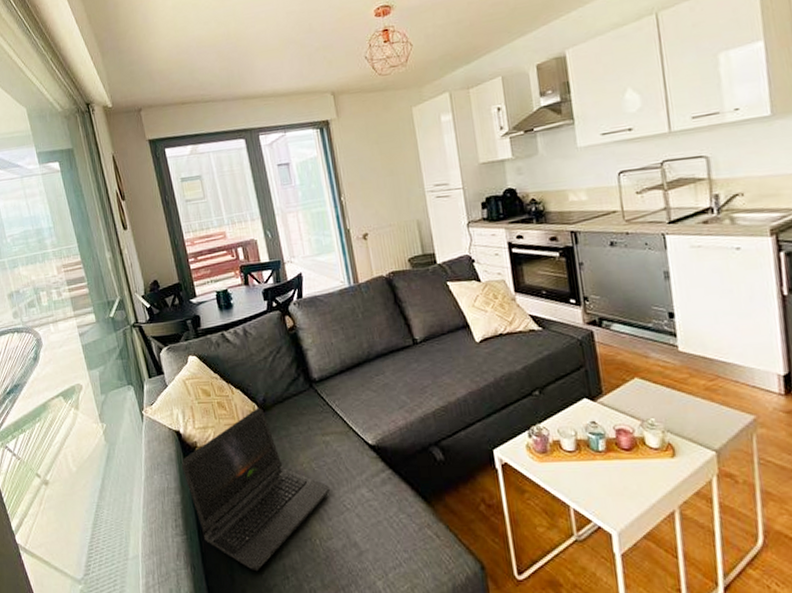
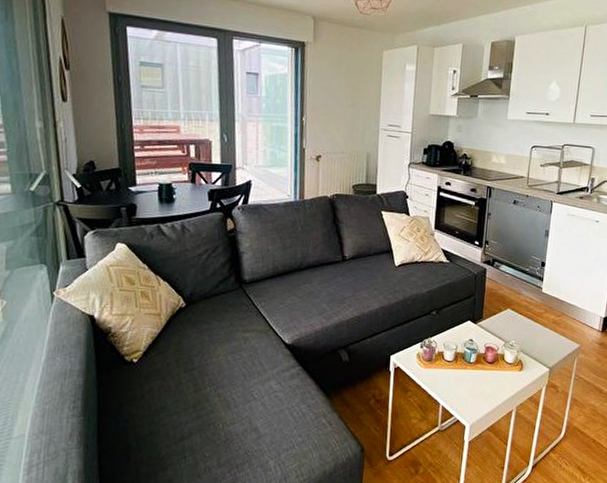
laptop computer: present [182,407,330,572] -> none [90,300,241,452]

